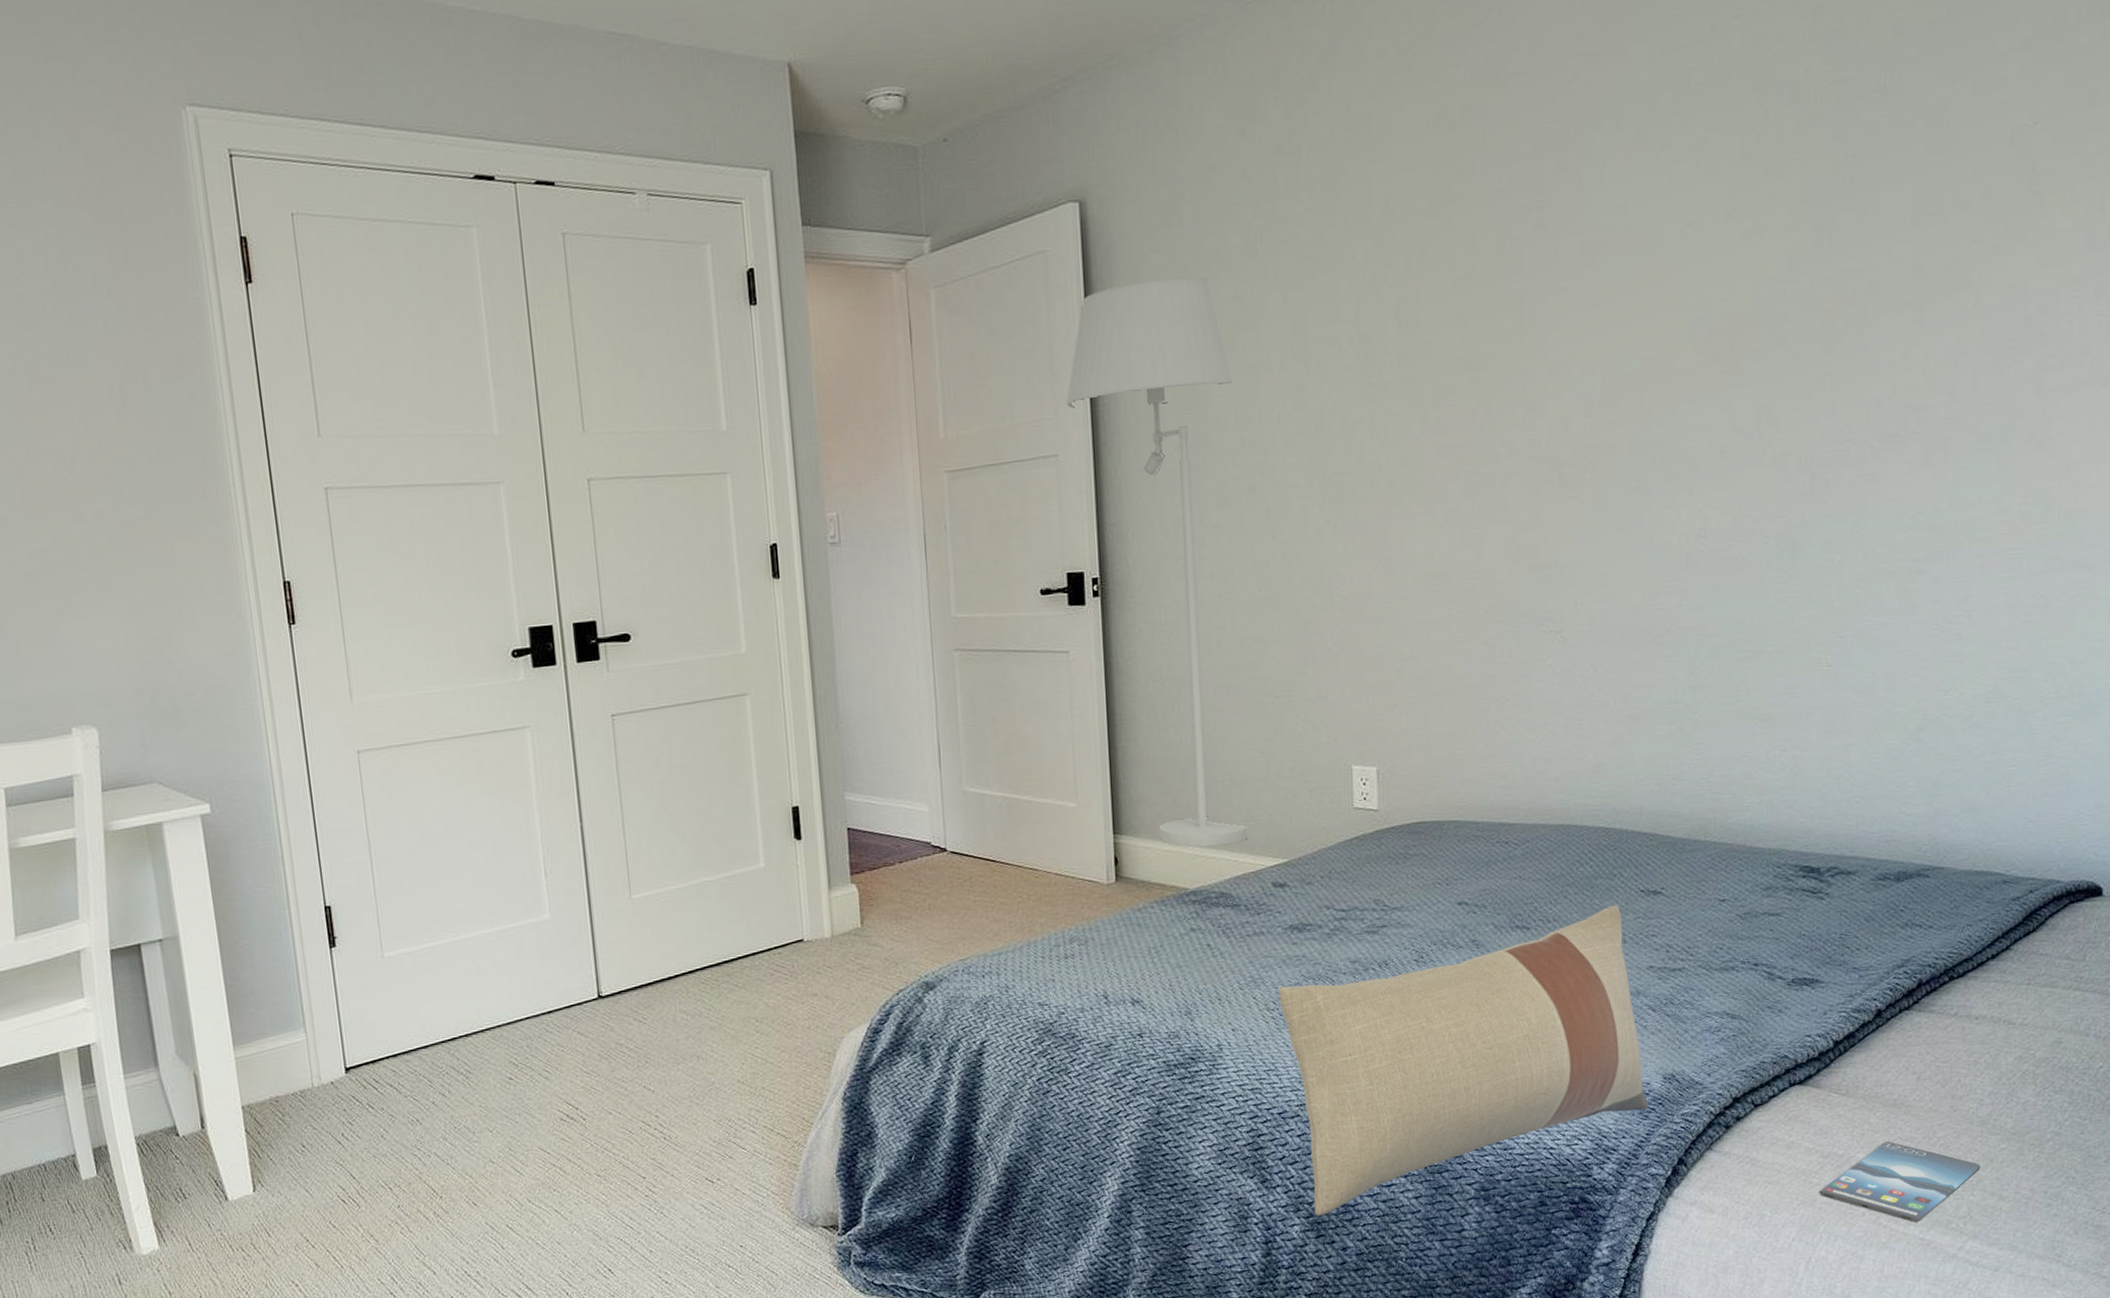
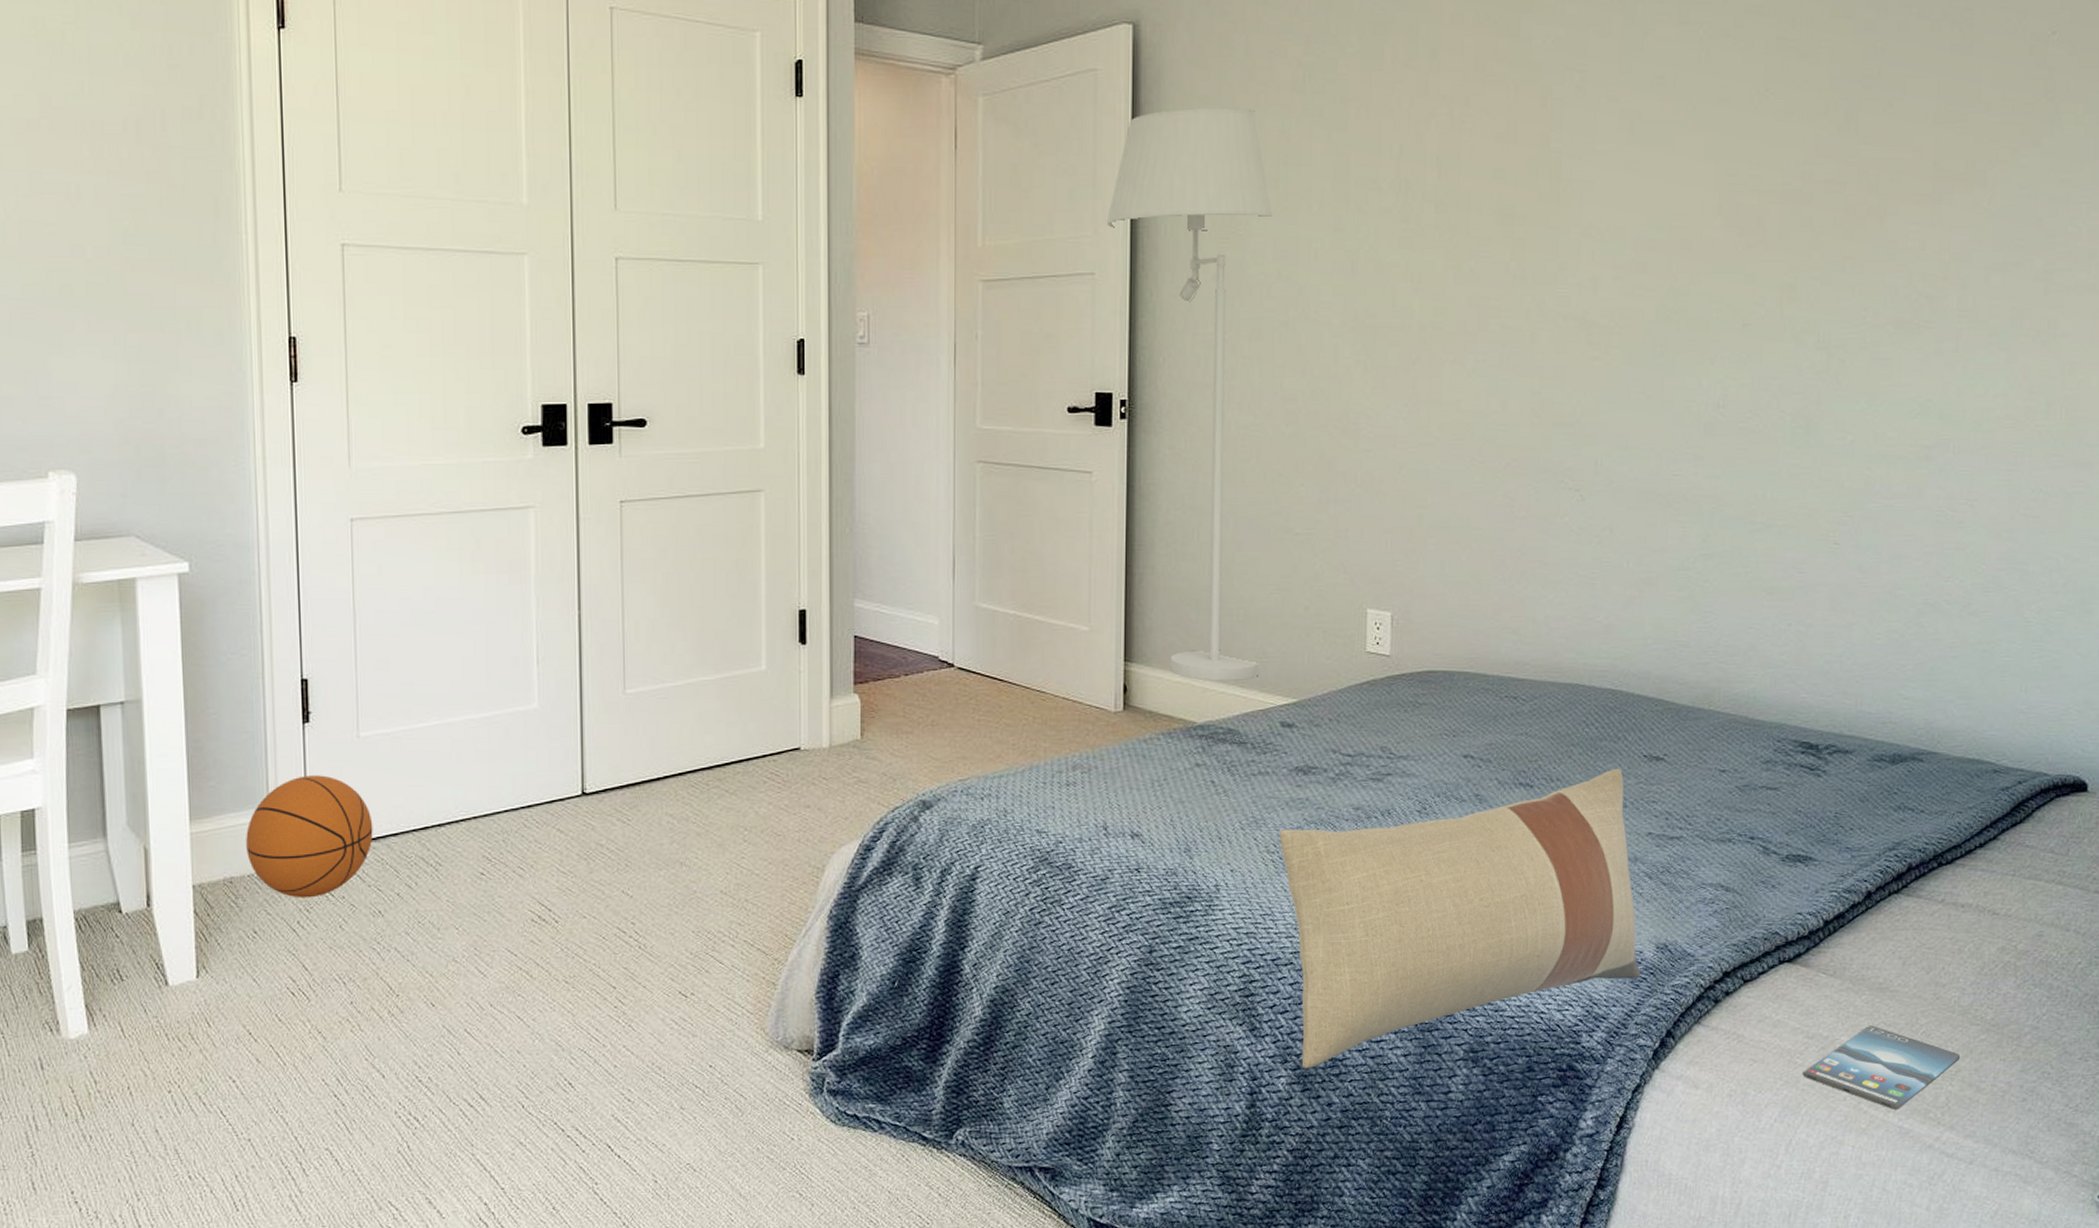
basketball: none [286,995,405,1112] -> present [246,775,373,898]

